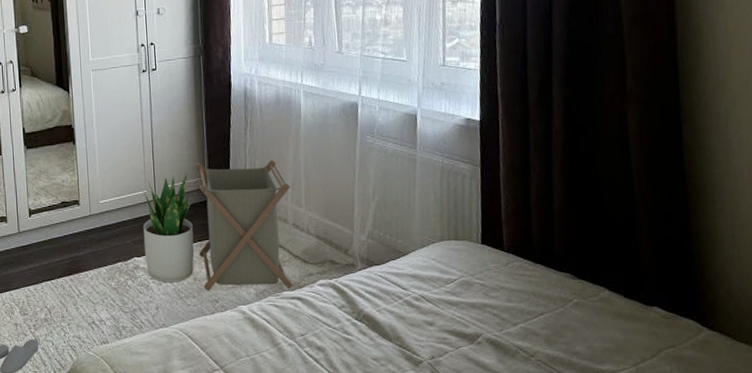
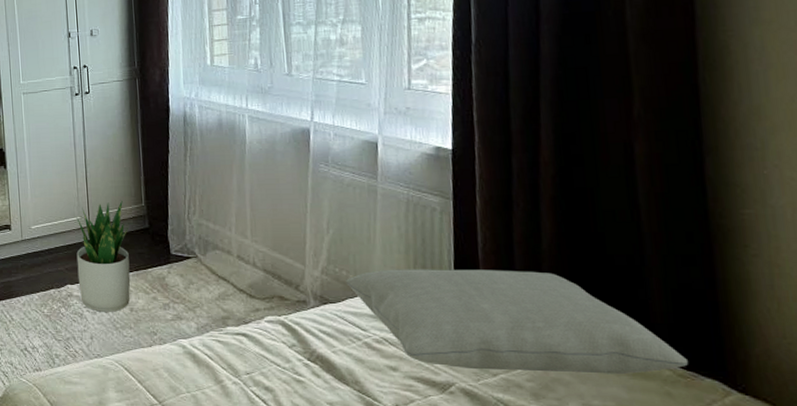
laundry basket: present [195,159,293,291] -> none [131,187,238,325]
cushion: none [389,229,669,321] -> present [346,269,688,375]

